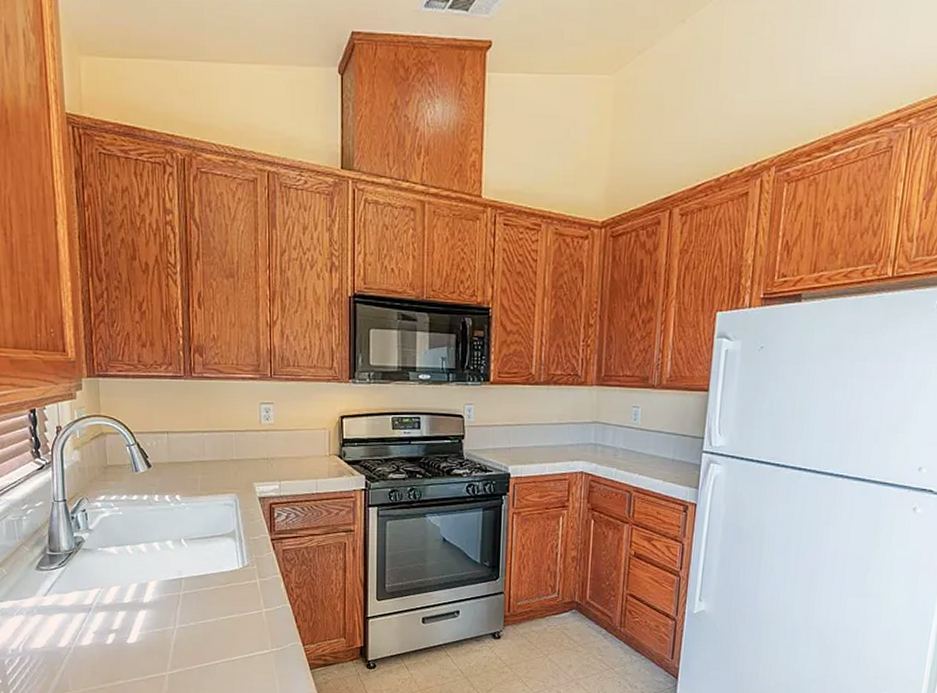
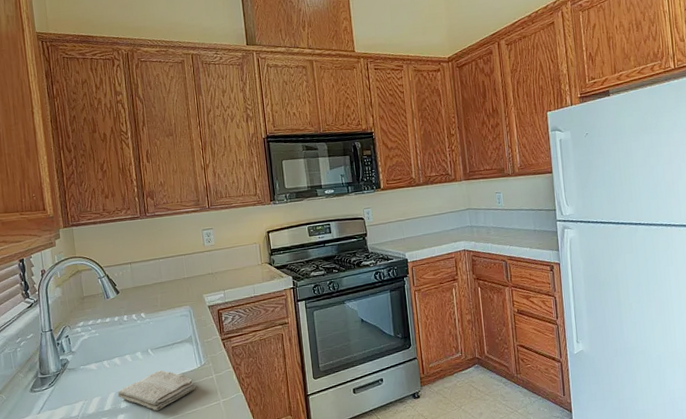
washcloth: none [140,565,235,612] -> present [117,369,196,411]

